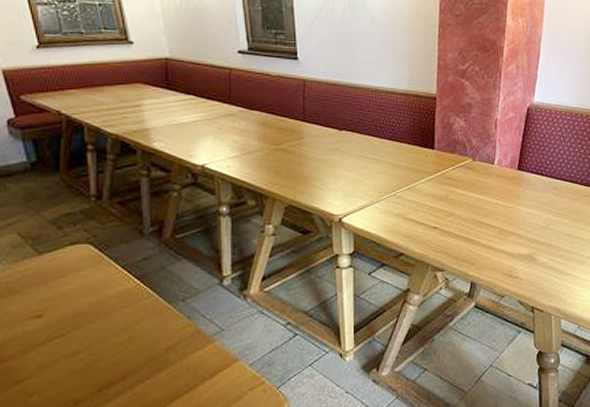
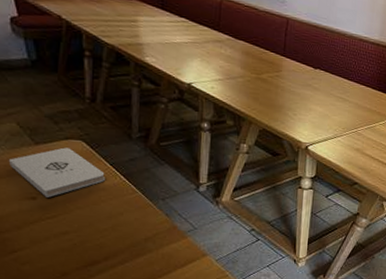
notepad: none [10,254,117,314] -> present [8,147,105,198]

